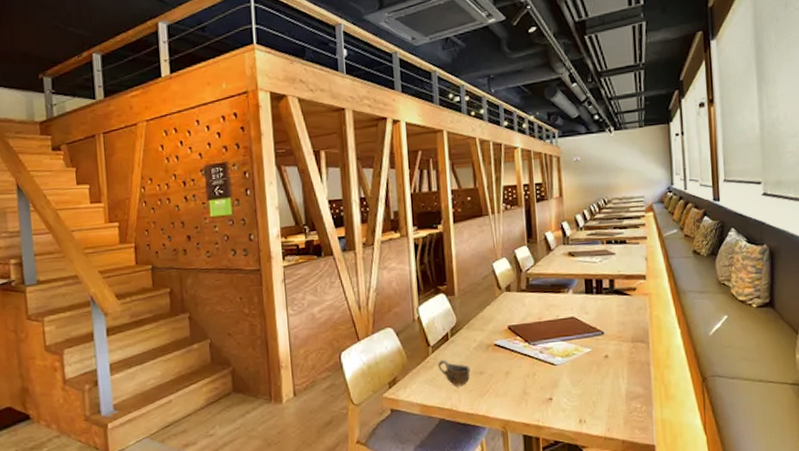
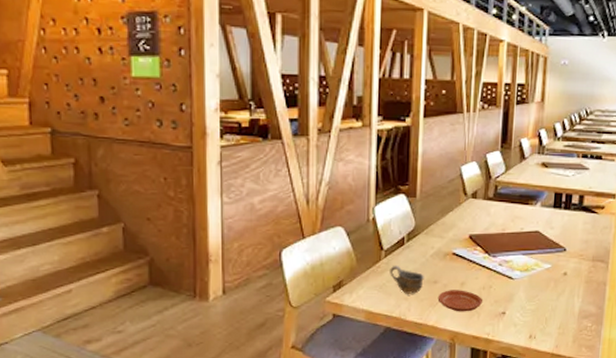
plate: none [485,379,529,401] -> present [437,290,483,312]

